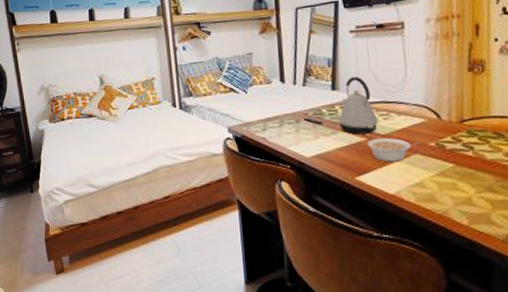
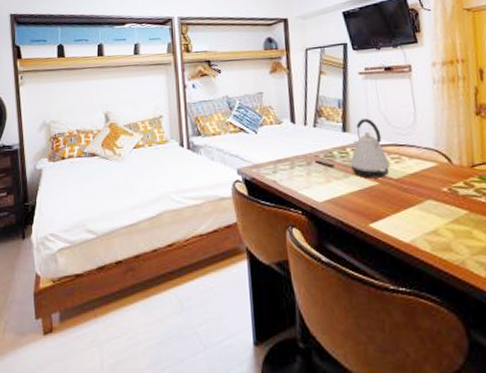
legume: present [367,138,420,162] -> none [380,182,433,208]

